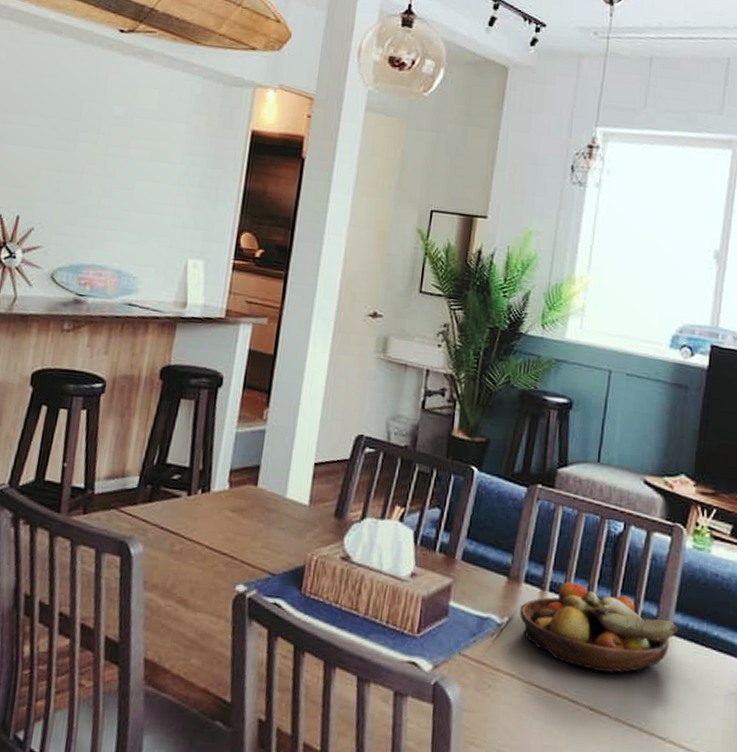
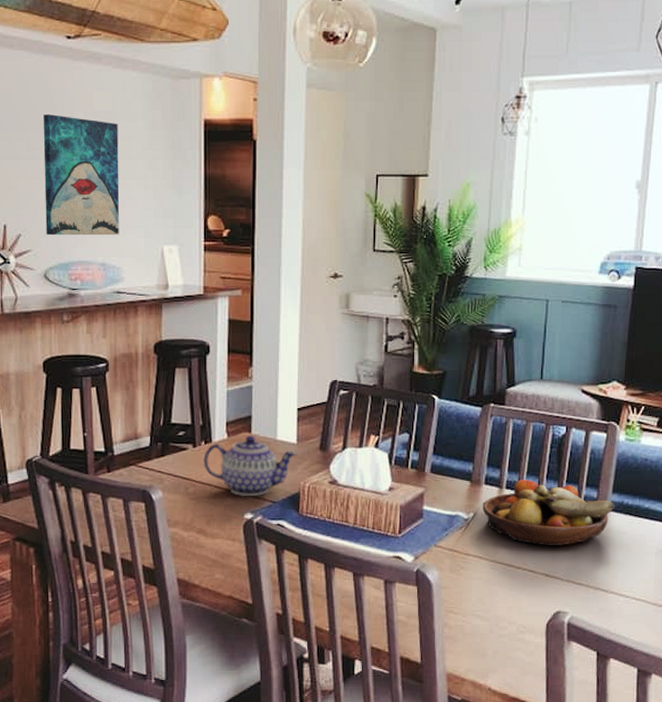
wall art: none [61,105,159,242] -> present [43,114,119,236]
teapot: none [196,488,309,565] -> present [203,435,298,496]

